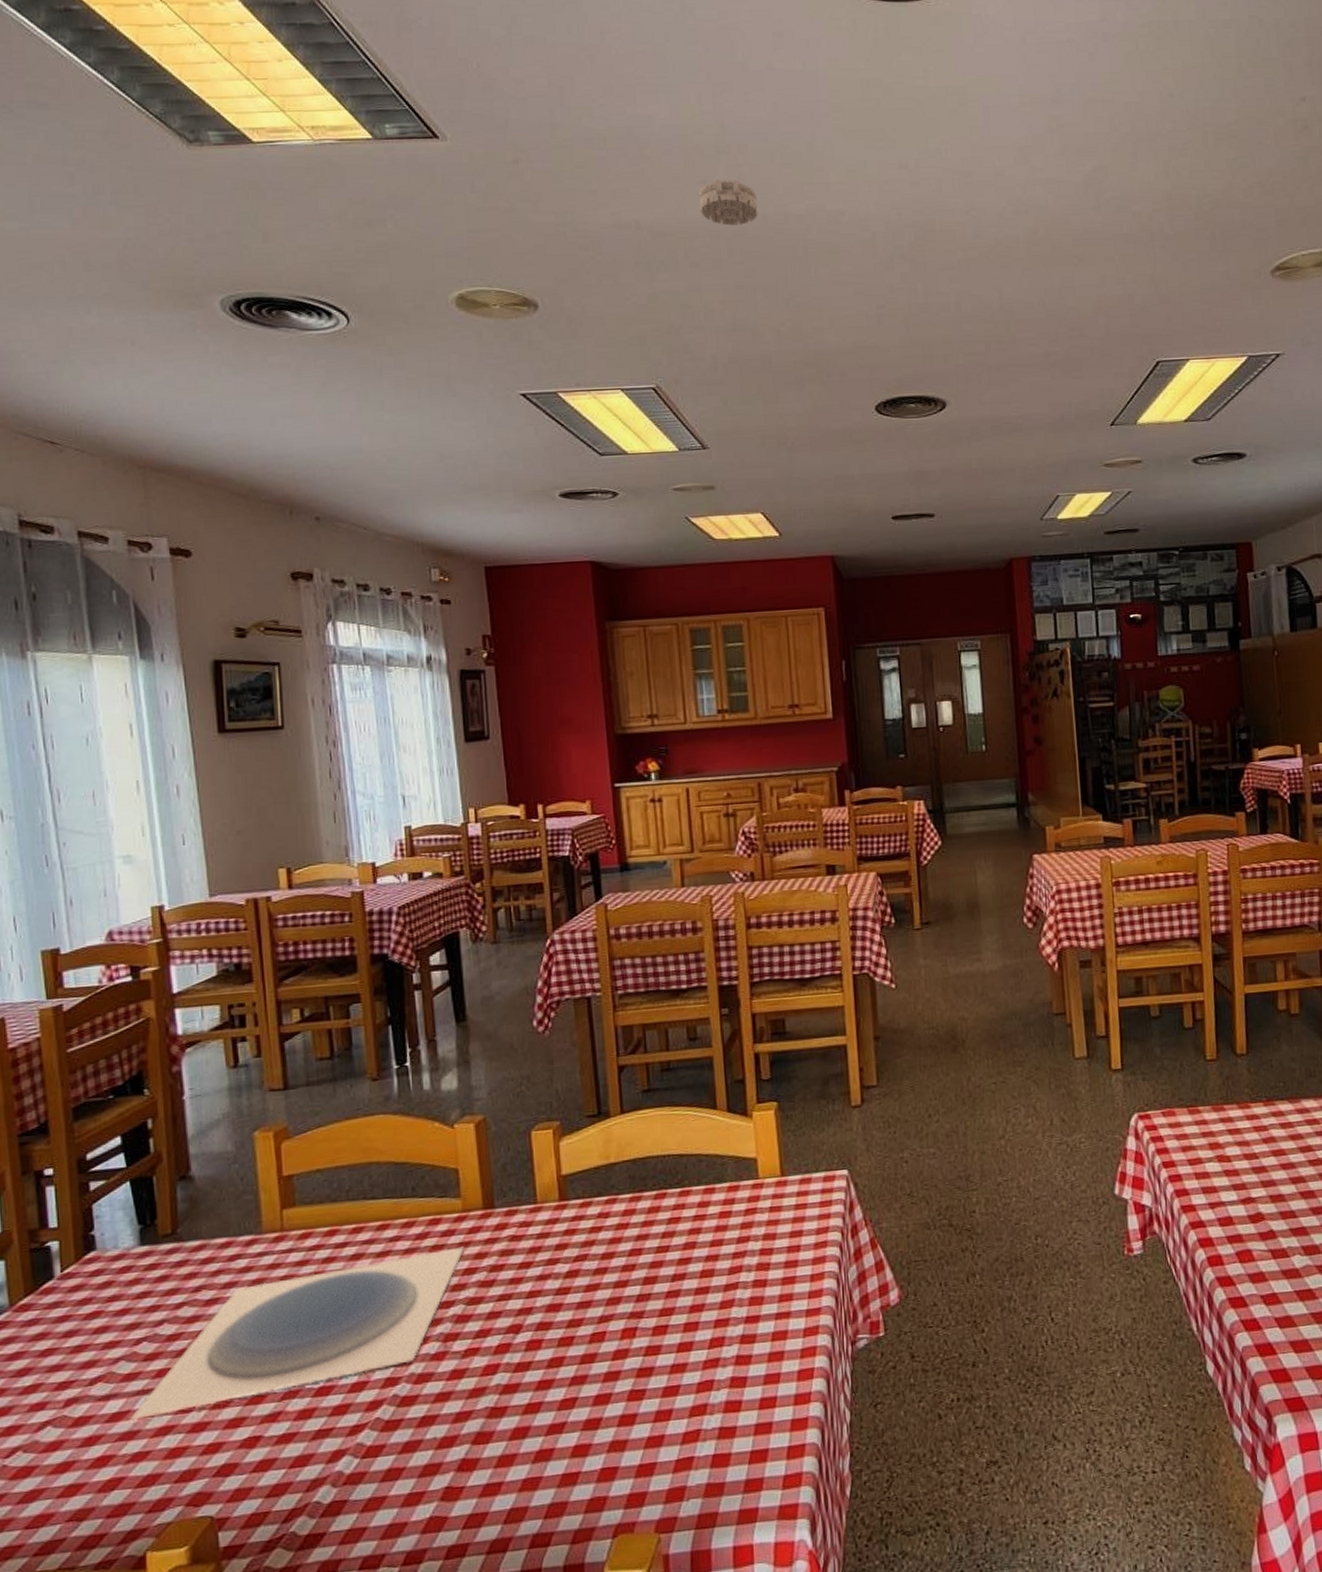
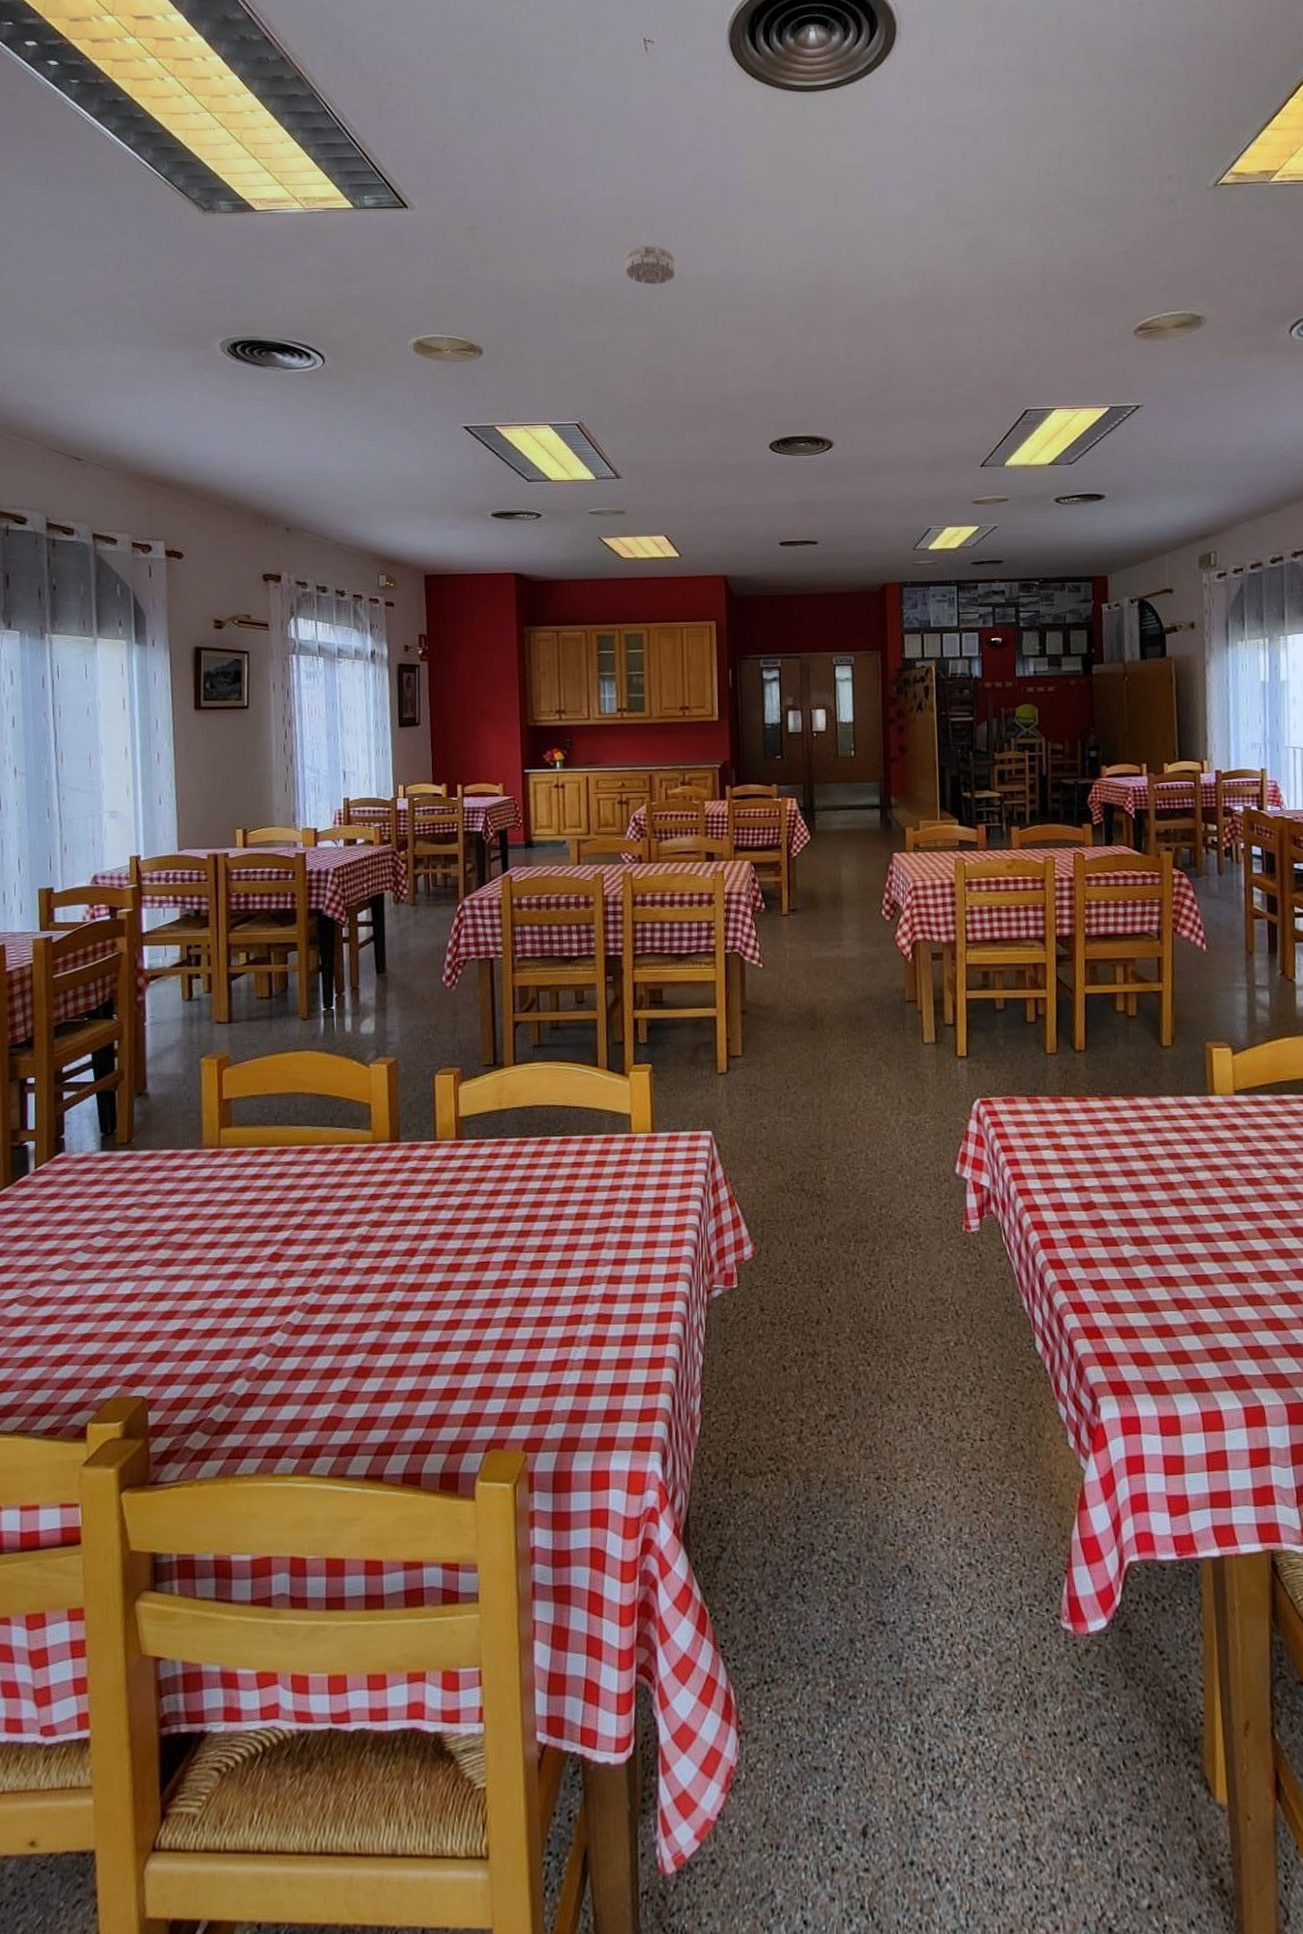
plate: present [130,1247,465,1421] -> none [82,1174,372,1305]

